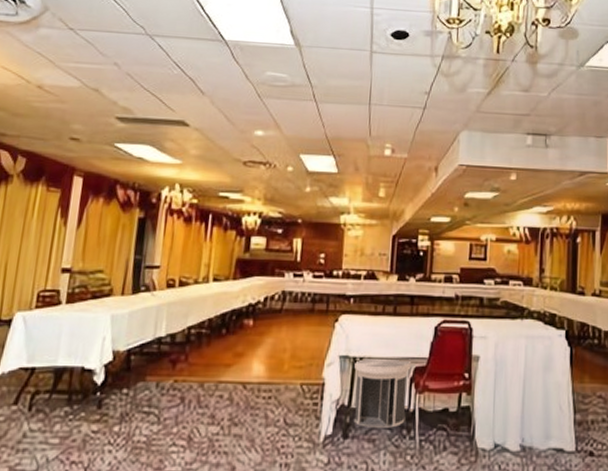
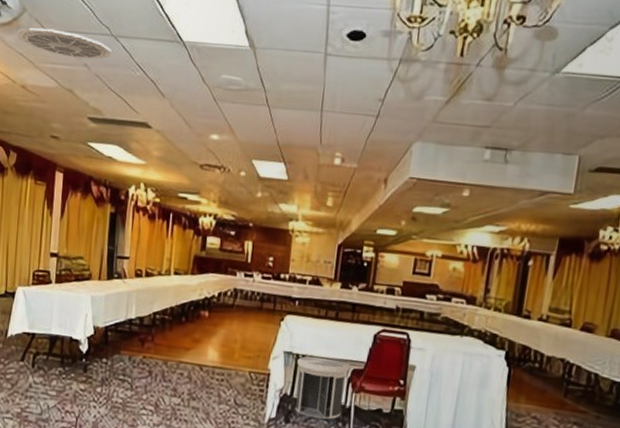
ceiling vent: none [35,26,146,58] -> present [16,27,112,60]

